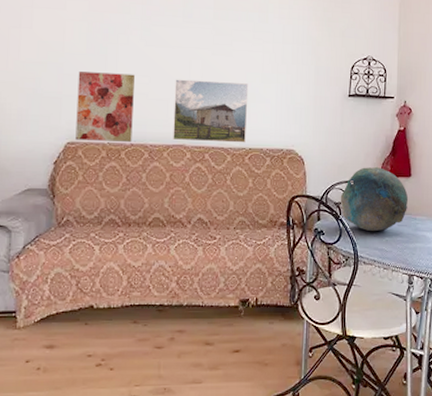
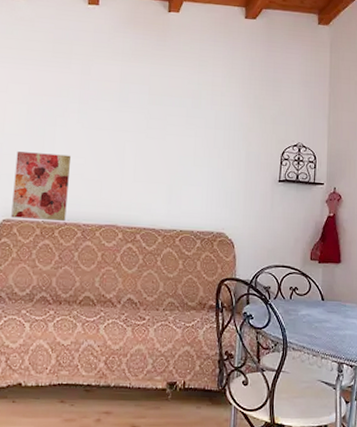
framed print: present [173,79,249,143] -> none [105,161,181,225]
decorative bowl: present [340,166,408,232] -> none [269,251,337,318]

